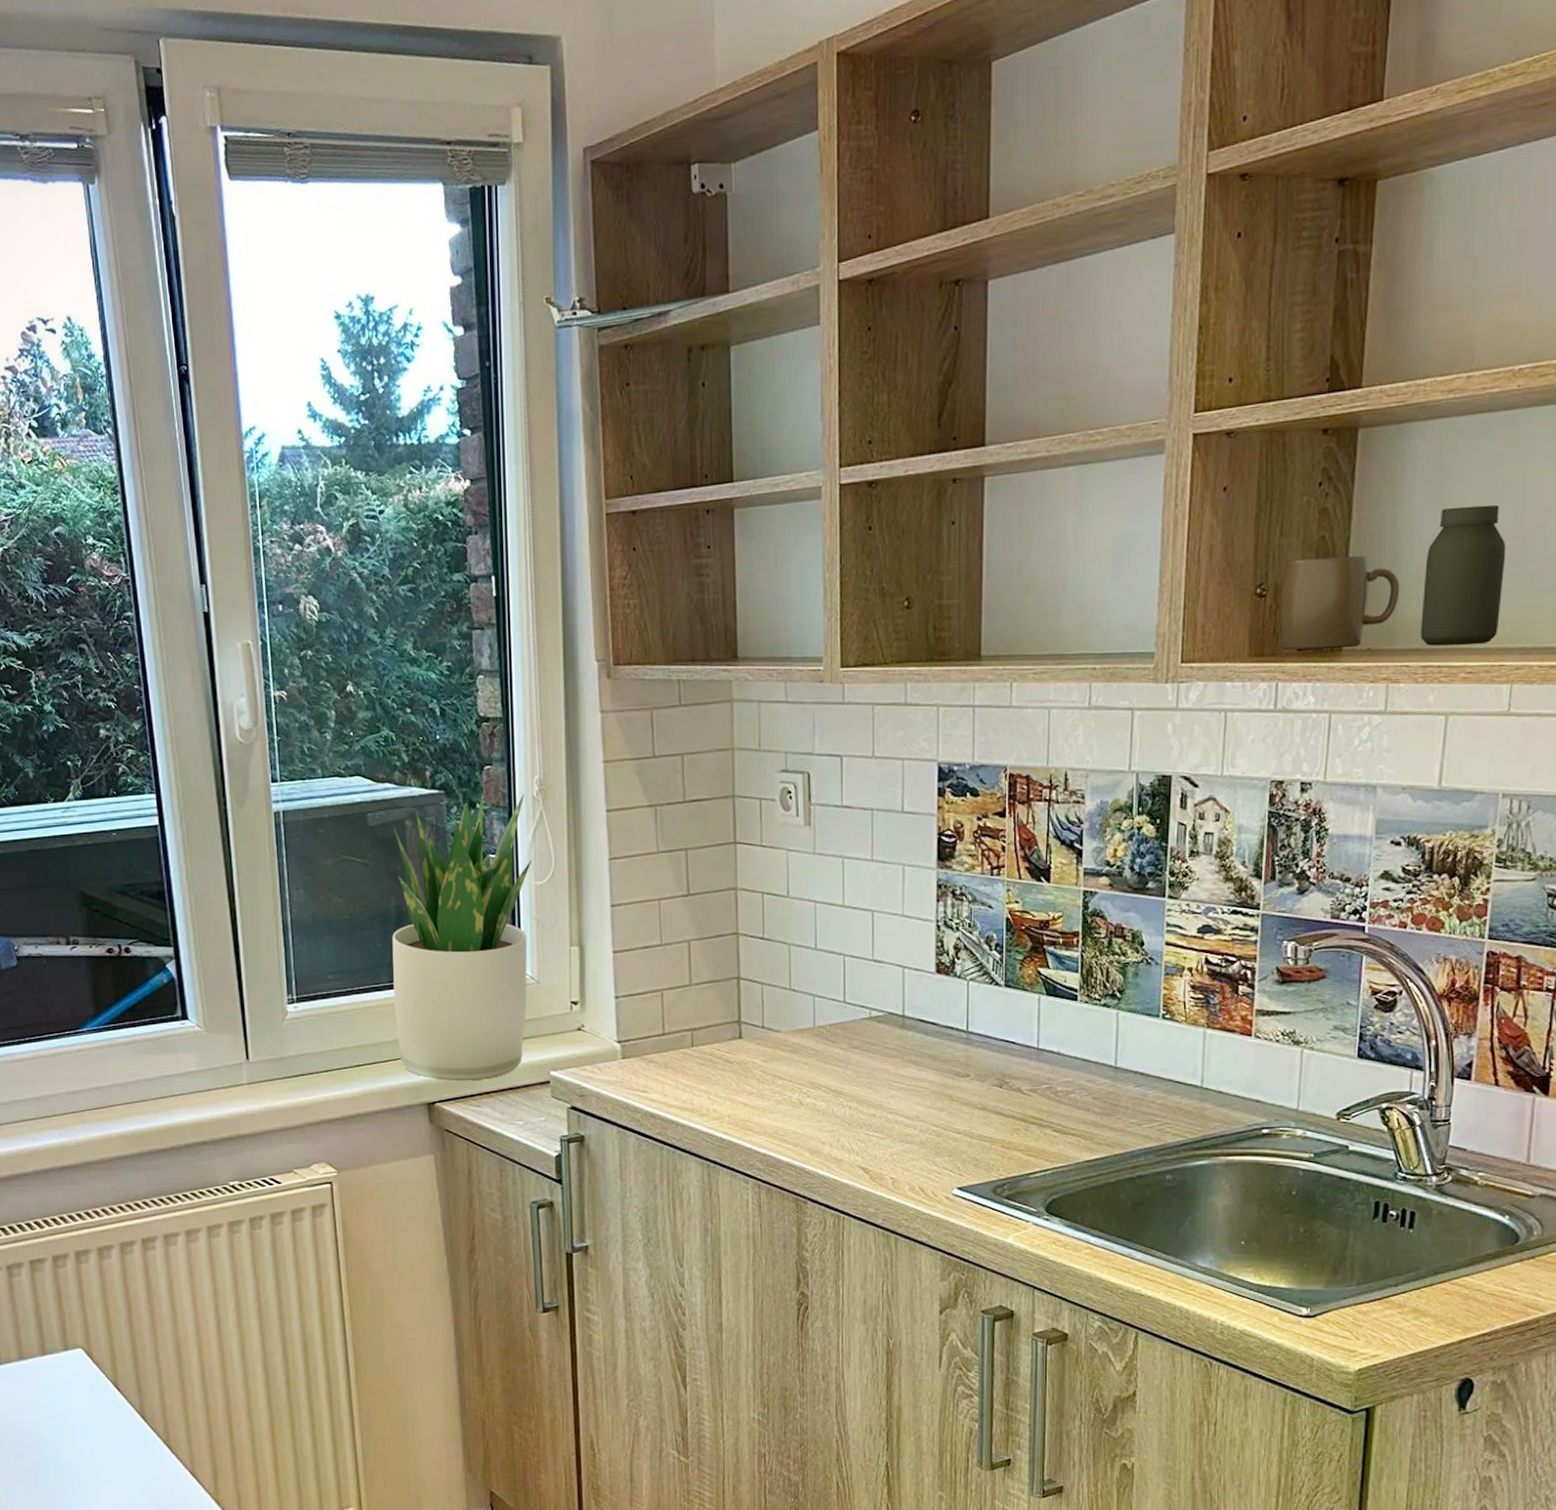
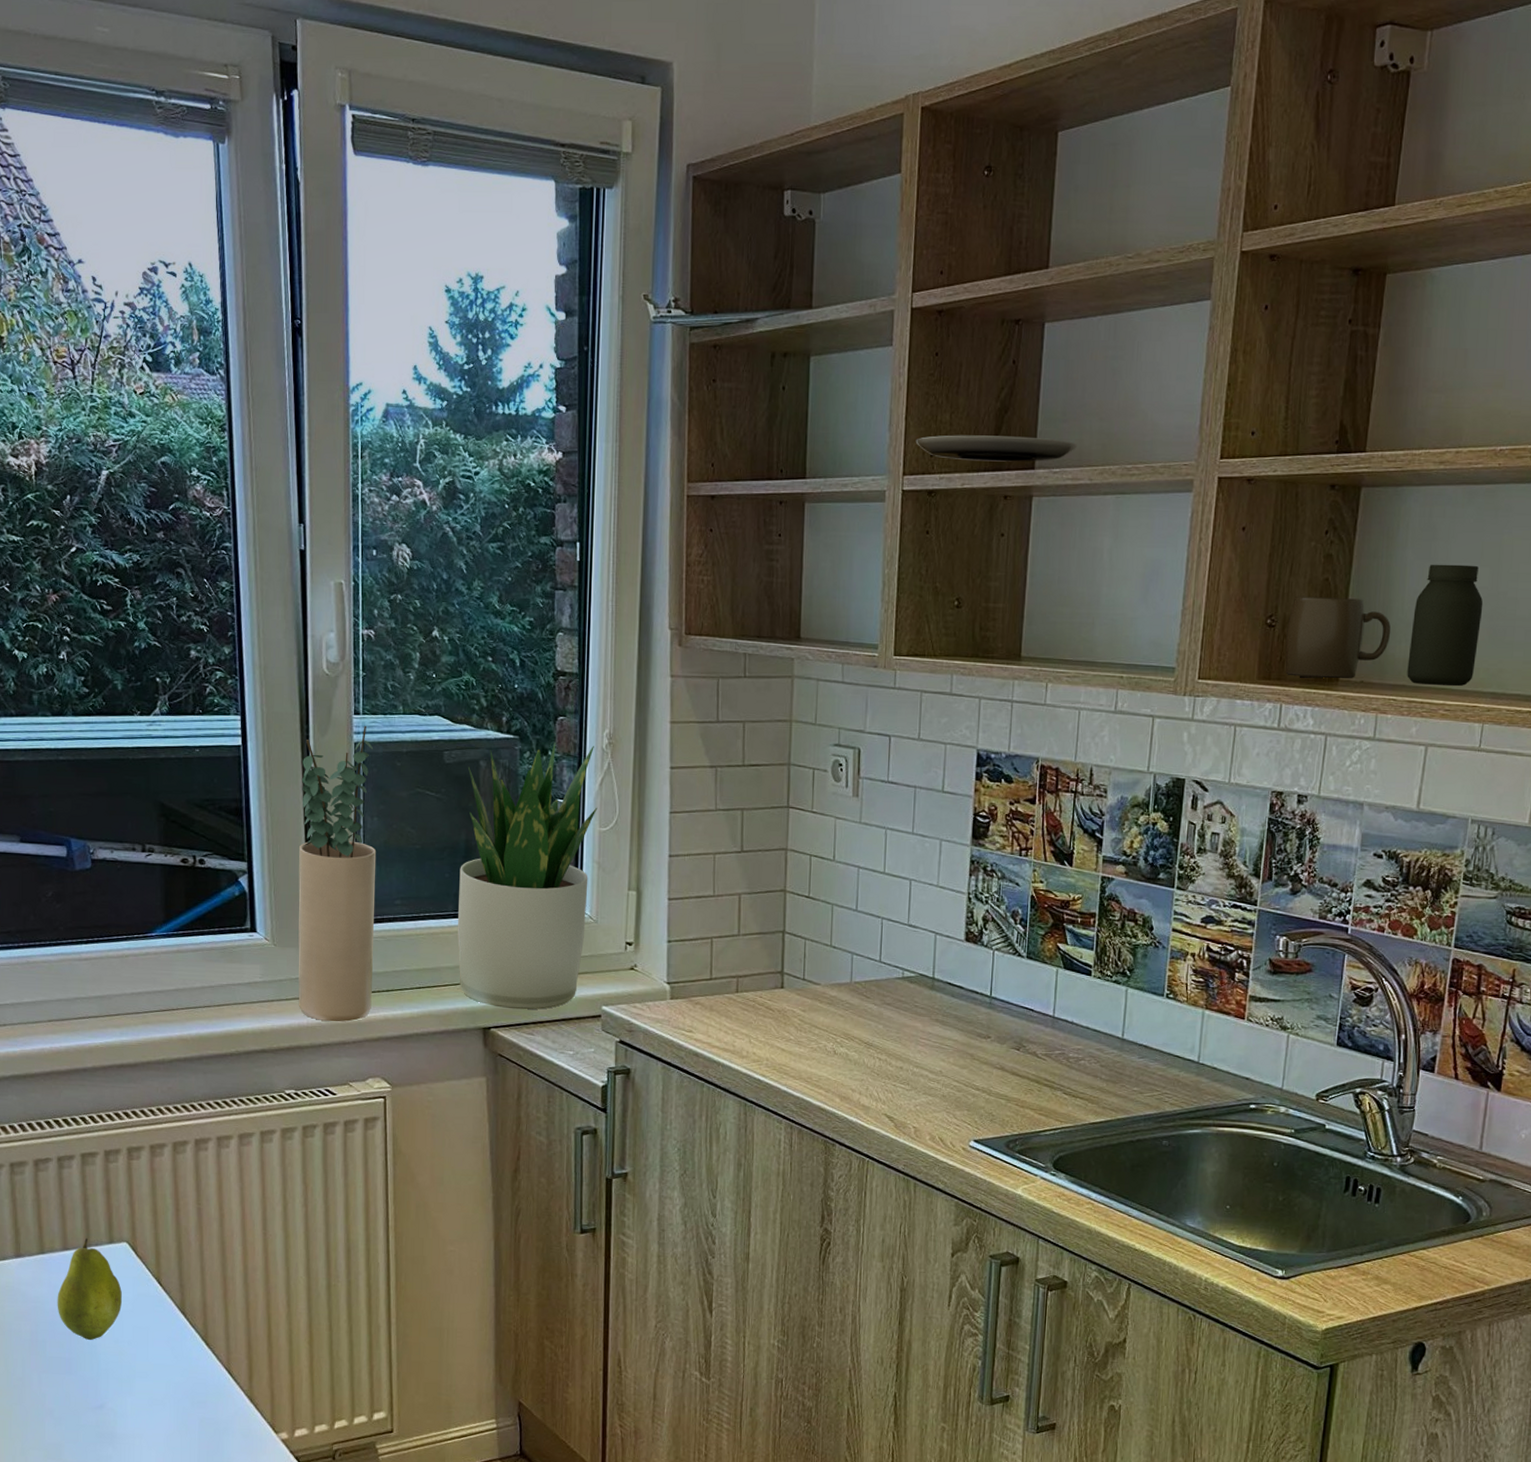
fruit: none [17,1346,82,1449] -> present [57,1238,122,1340]
vase: none [222,793,311,1108] -> present [298,725,377,1022]
plate: none [851,409,1031,444] -> present [915,435,1077,462]

